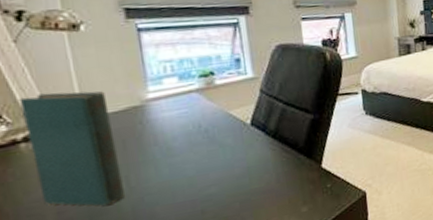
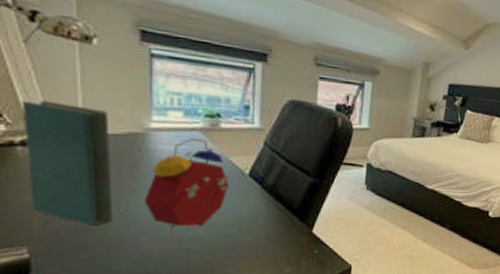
alarm clock: none [153,98,234,197] -> present [144,138,230,232]

